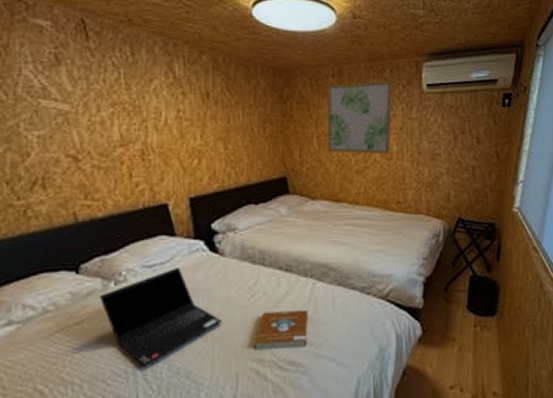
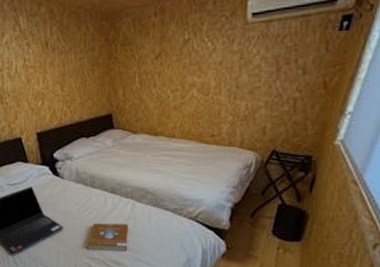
wall art: present [327,80,393,153] -> none [148,13,215,91]

